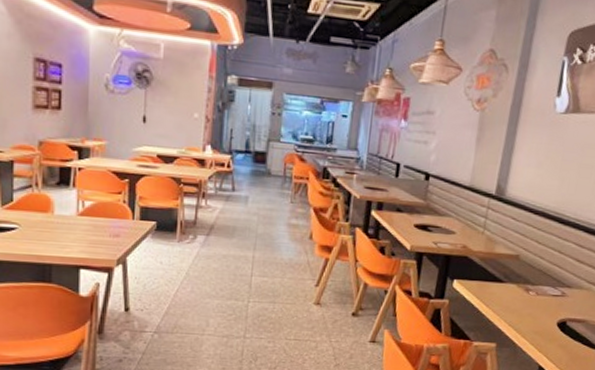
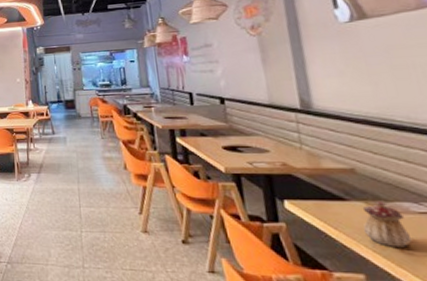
teapot: none [507,284,541,324] -> present [362,200,413,249]

